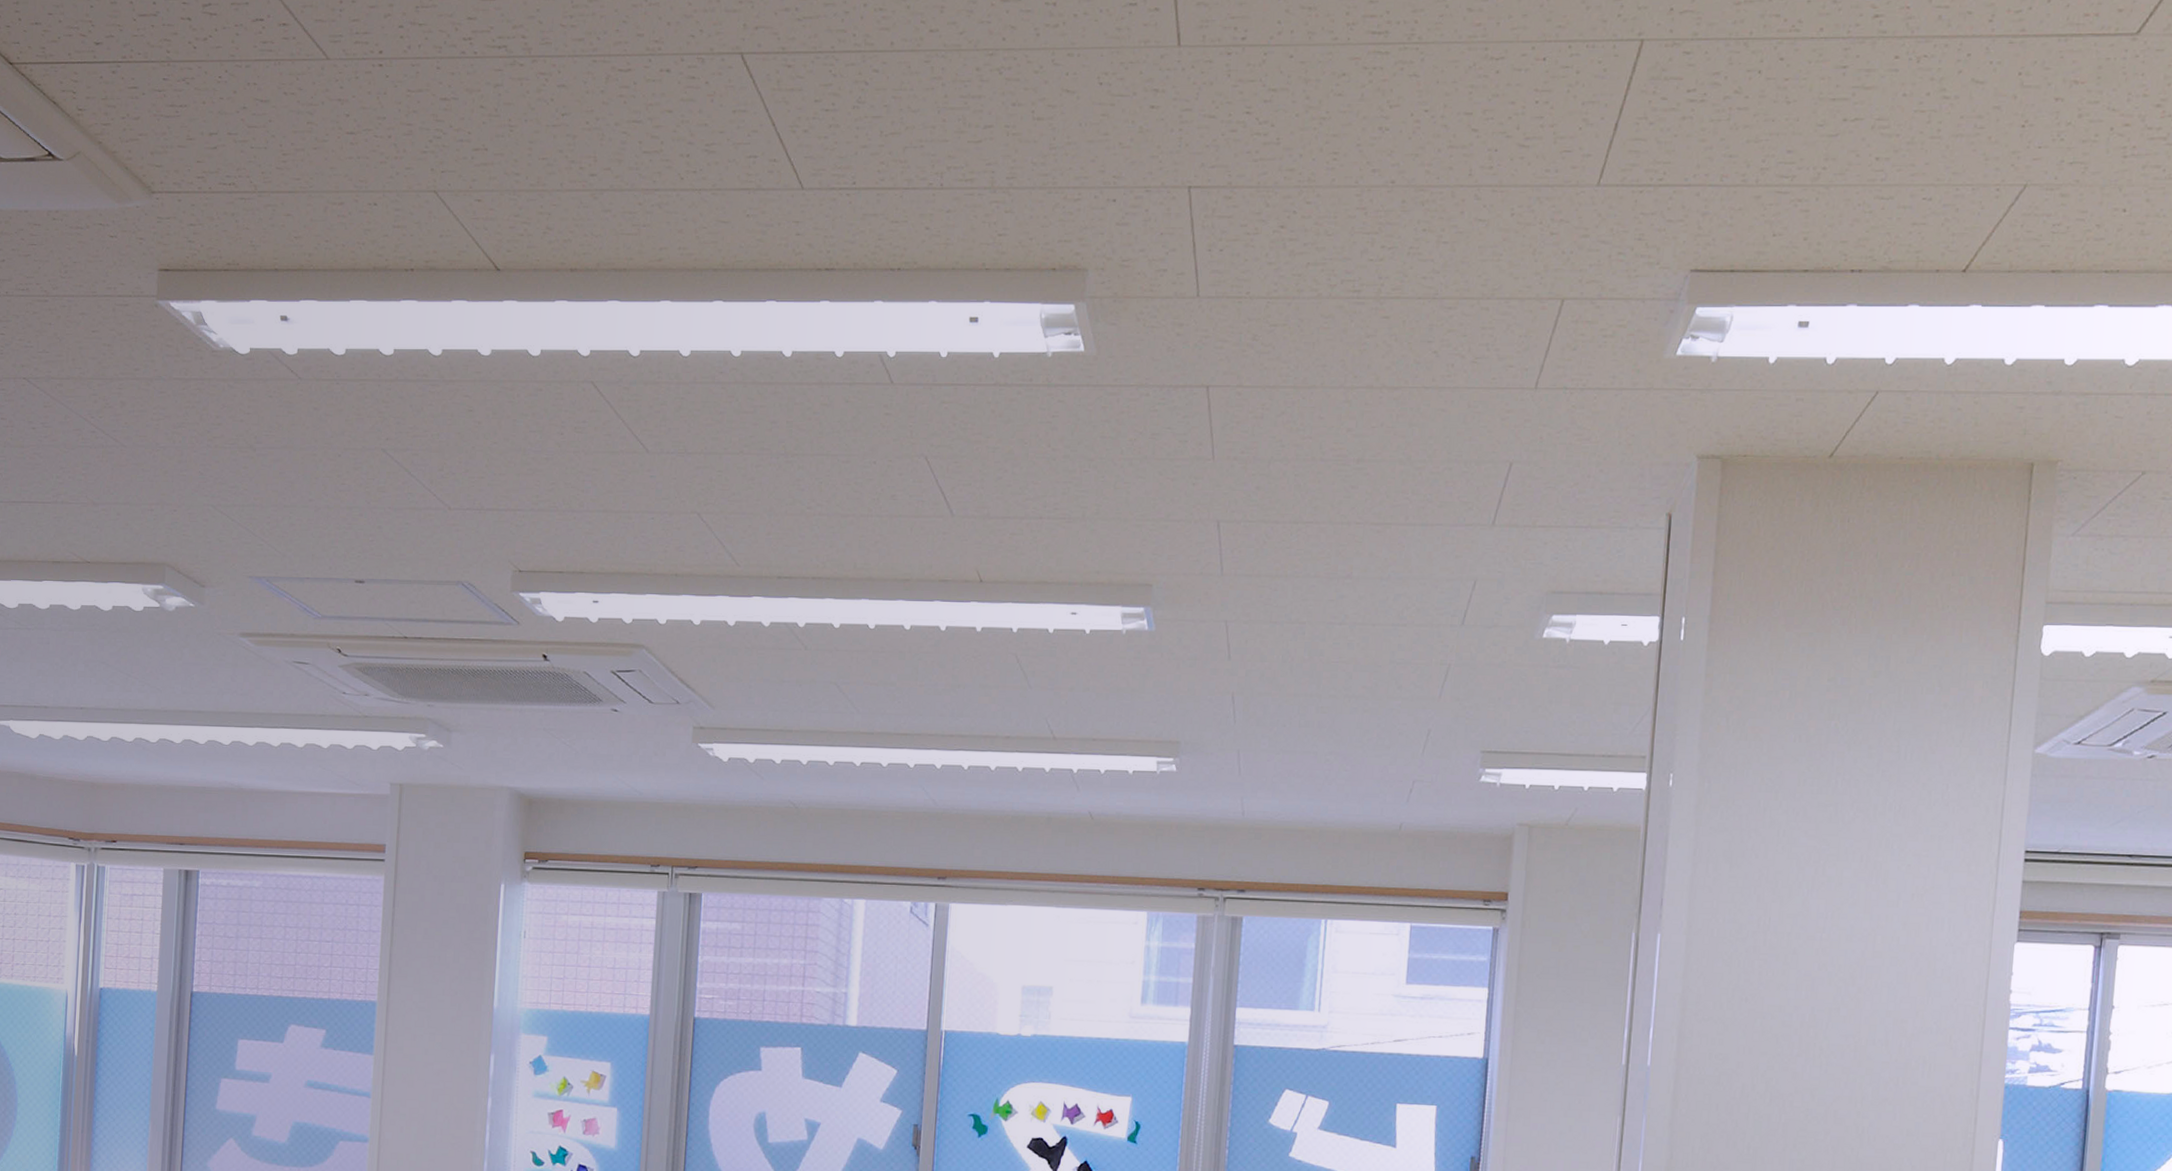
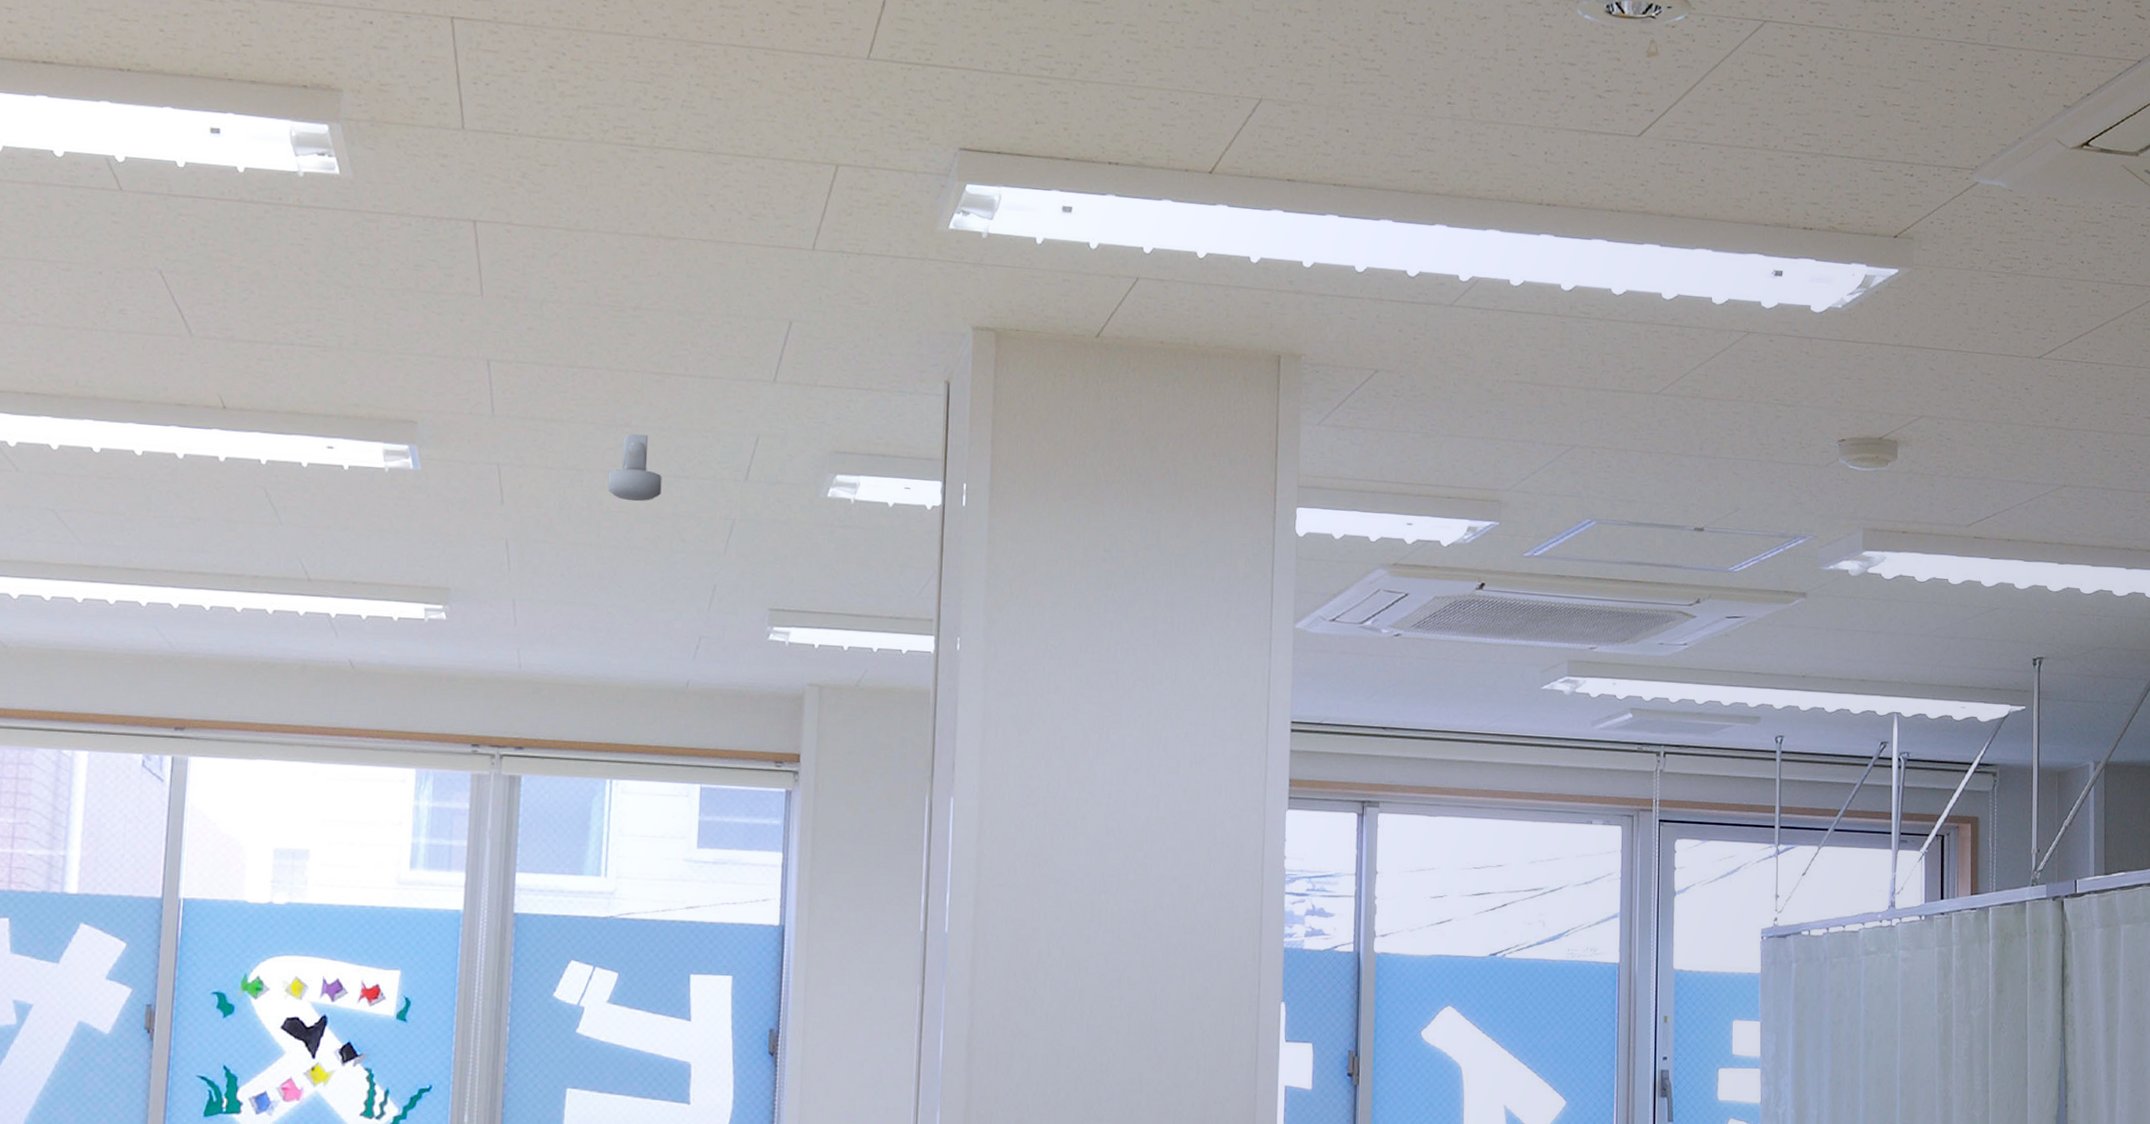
security camera: none [1328,585,1381,651] -> present [607,434,662,502]

